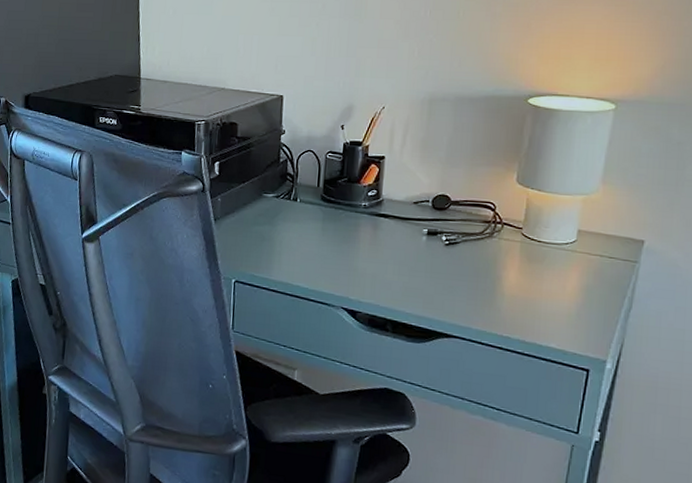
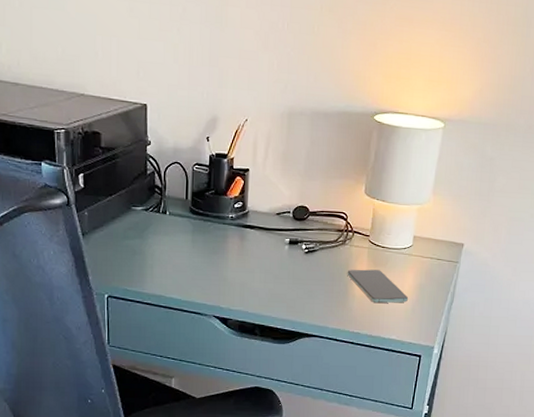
smartphone: none [495,265,572,306] -> present [347,269,409,304]

